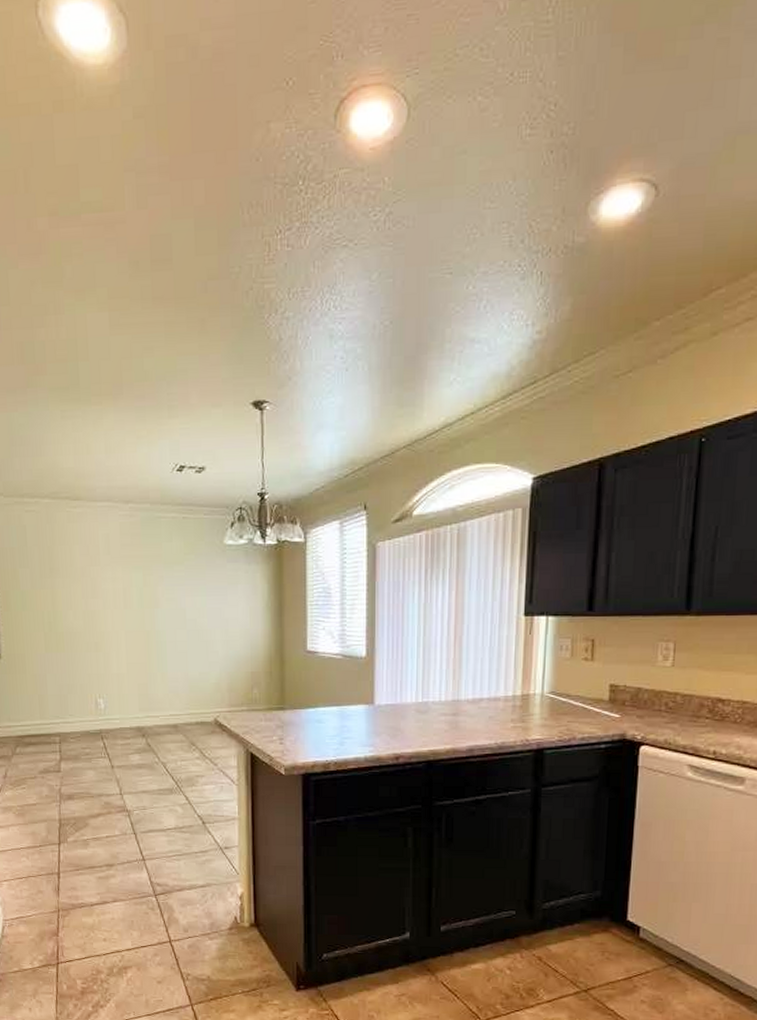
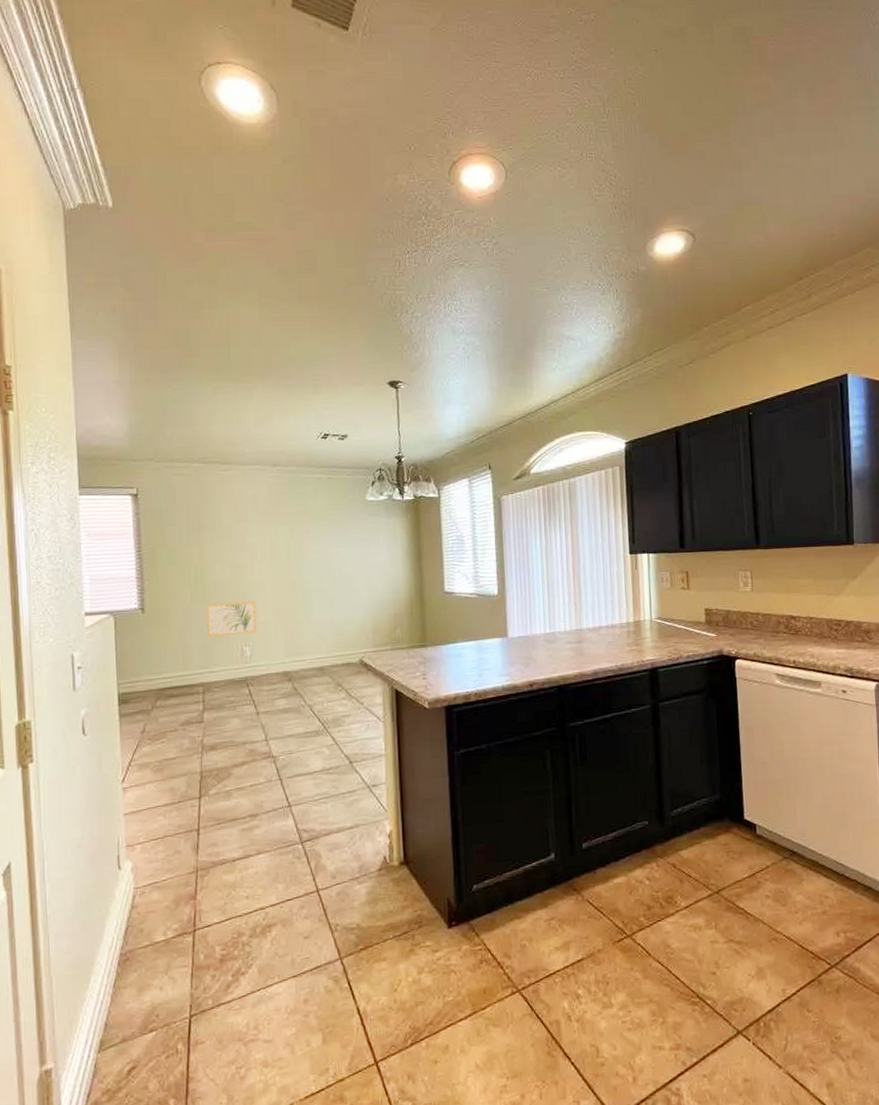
wall art: none [60,651,111,687] -> present [206,600,257,637]

